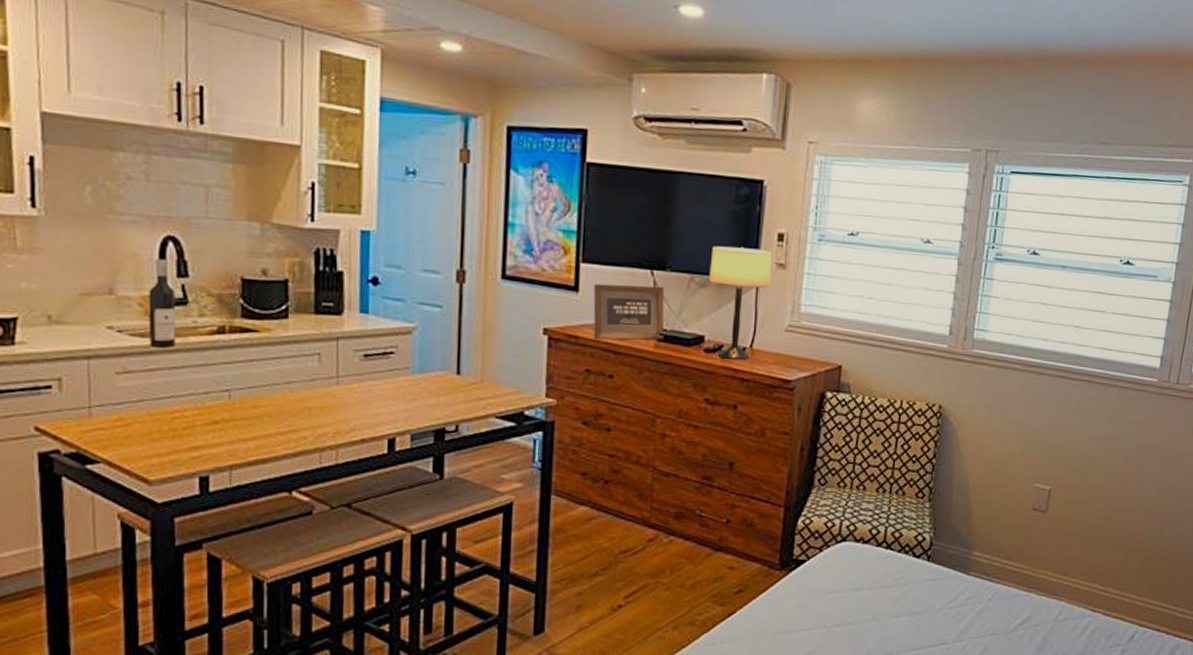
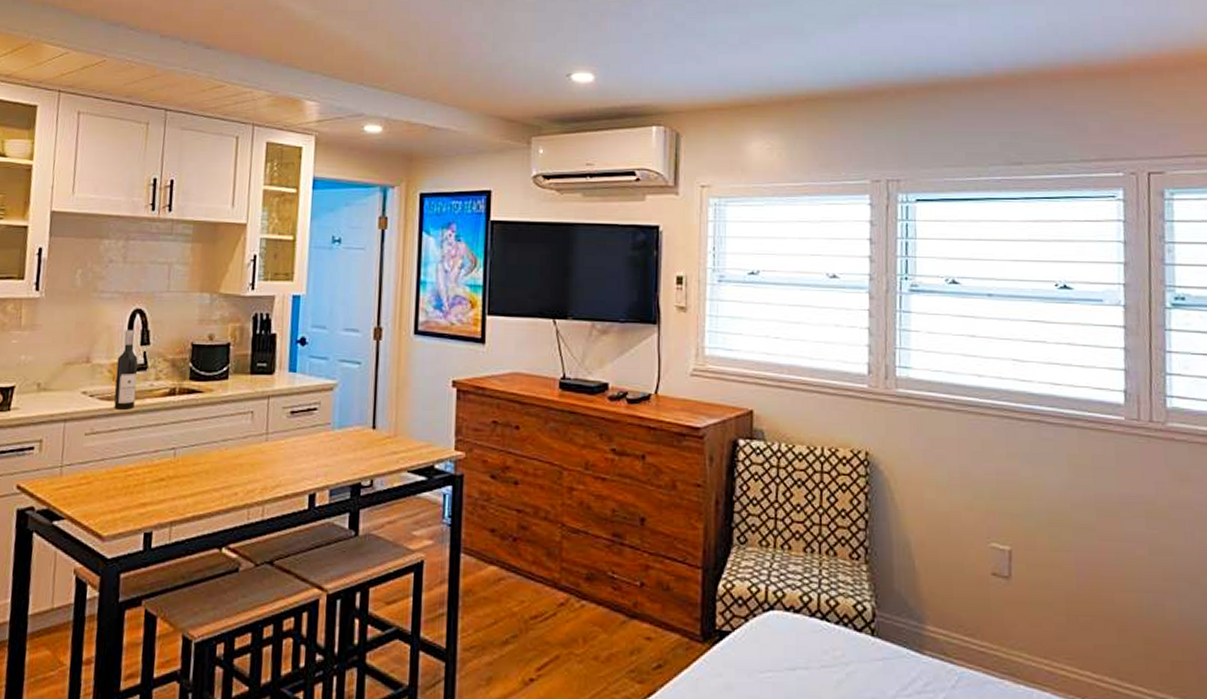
picture frame: present [593,283,665,340] -> none [499,334,568,391]
table lamp: present [709,246,772,361] -> none [610,291,673,408]

